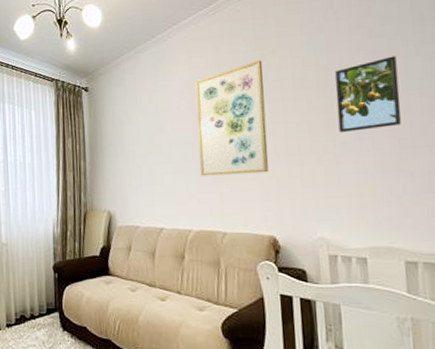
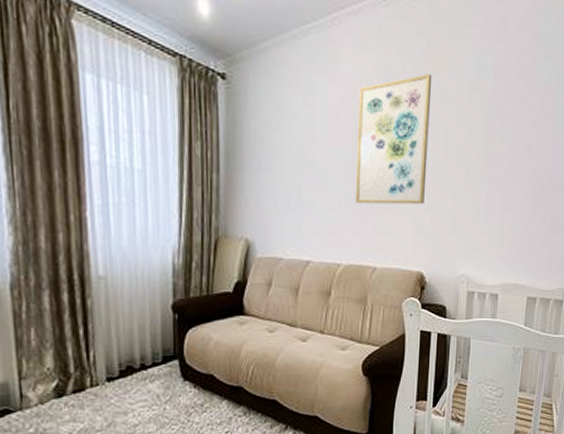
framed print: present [335,56,401,133] -> none [493,93,552,169]

